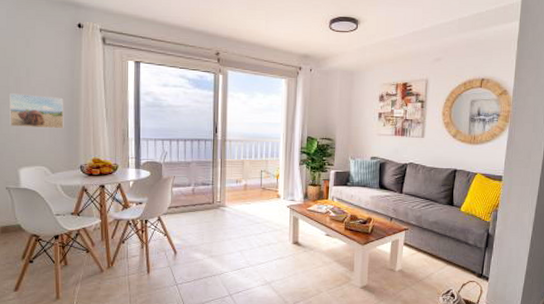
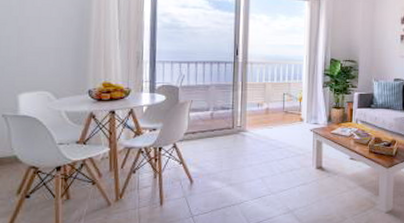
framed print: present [10,93,64,129] -> none [10,13,73,52]

